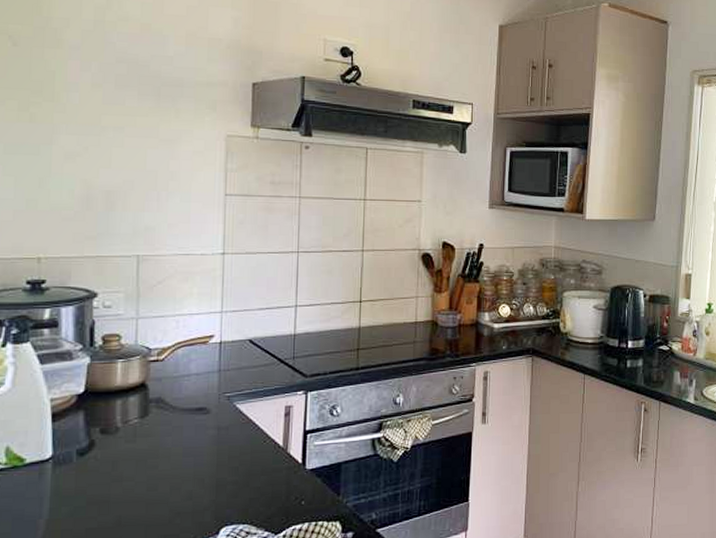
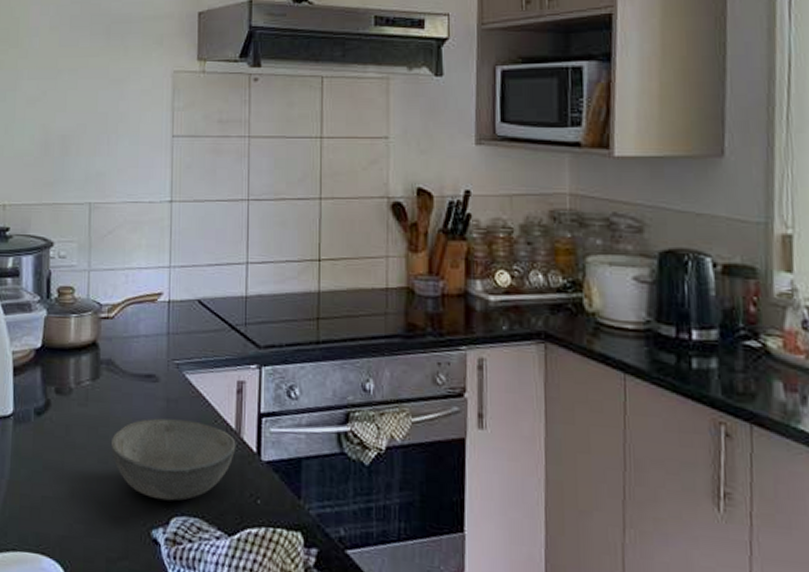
bowl: none [160,443,283,515] -> present [110,418,236,501]

